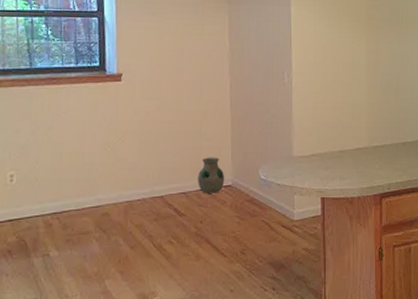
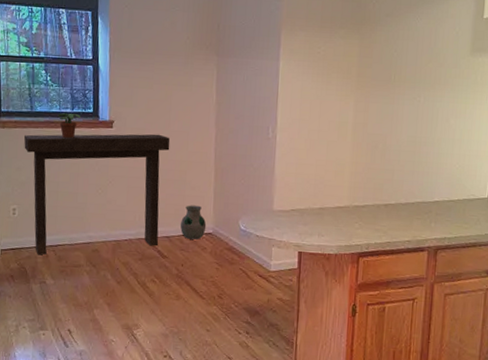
console table: none [22,85,183,225] -> present [24,134,170,255]
potted plant: none [60,68,86,96] -> present [57,113,80,139]

